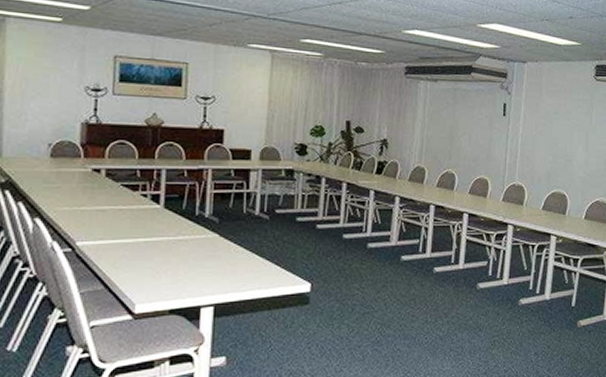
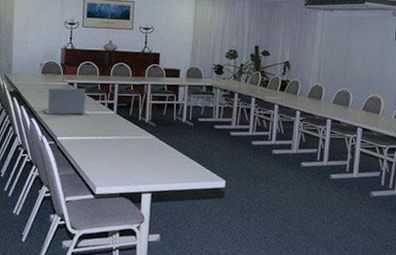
laptop: none [54,175,119,212] -> present [44,87,86,115]

